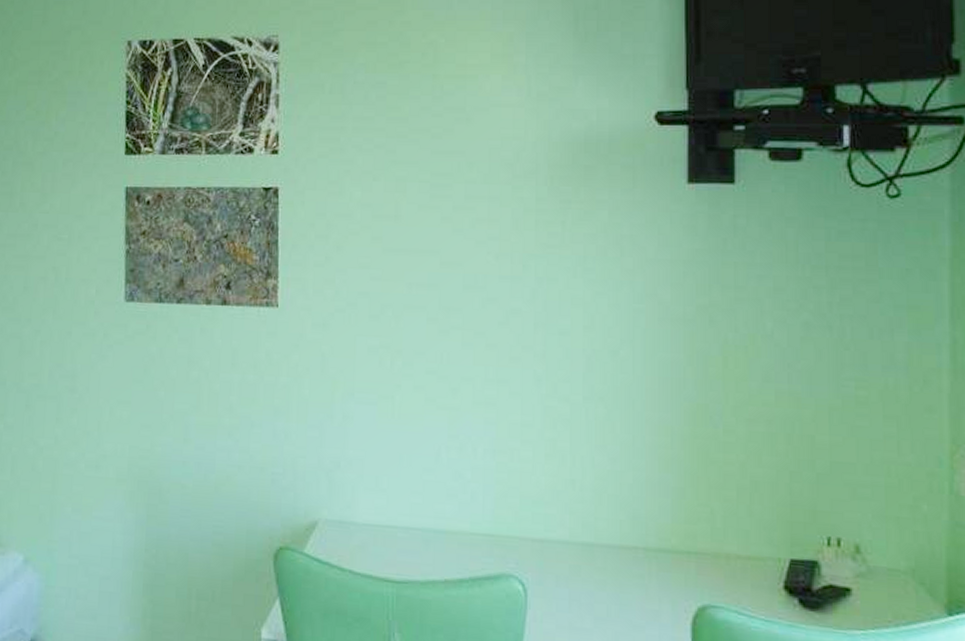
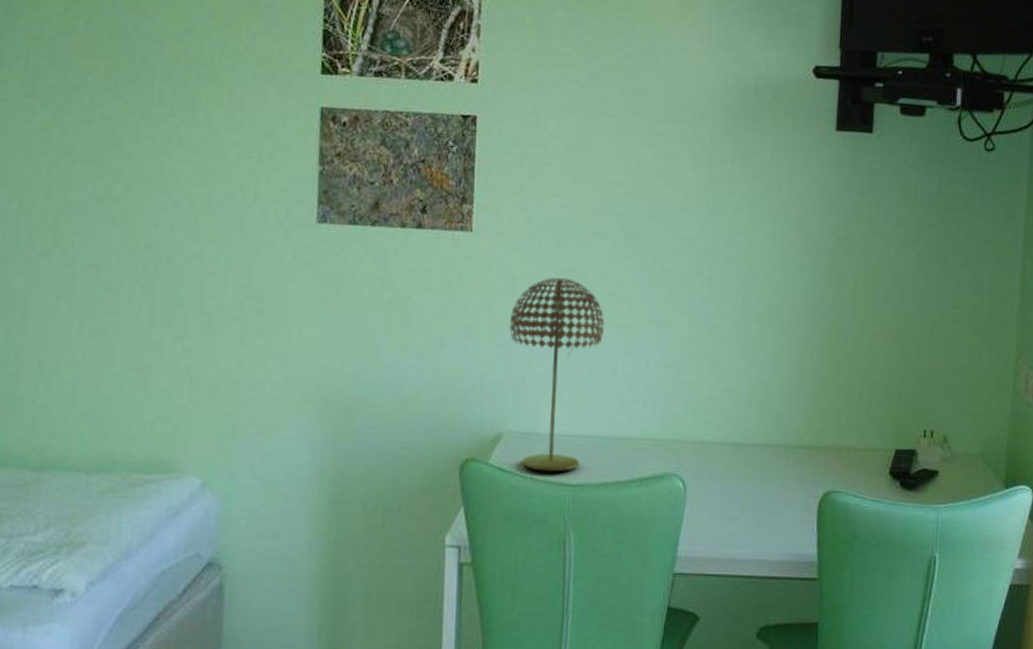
table lamp: none [321,354,424,566] -> present [510,277,605,472]

